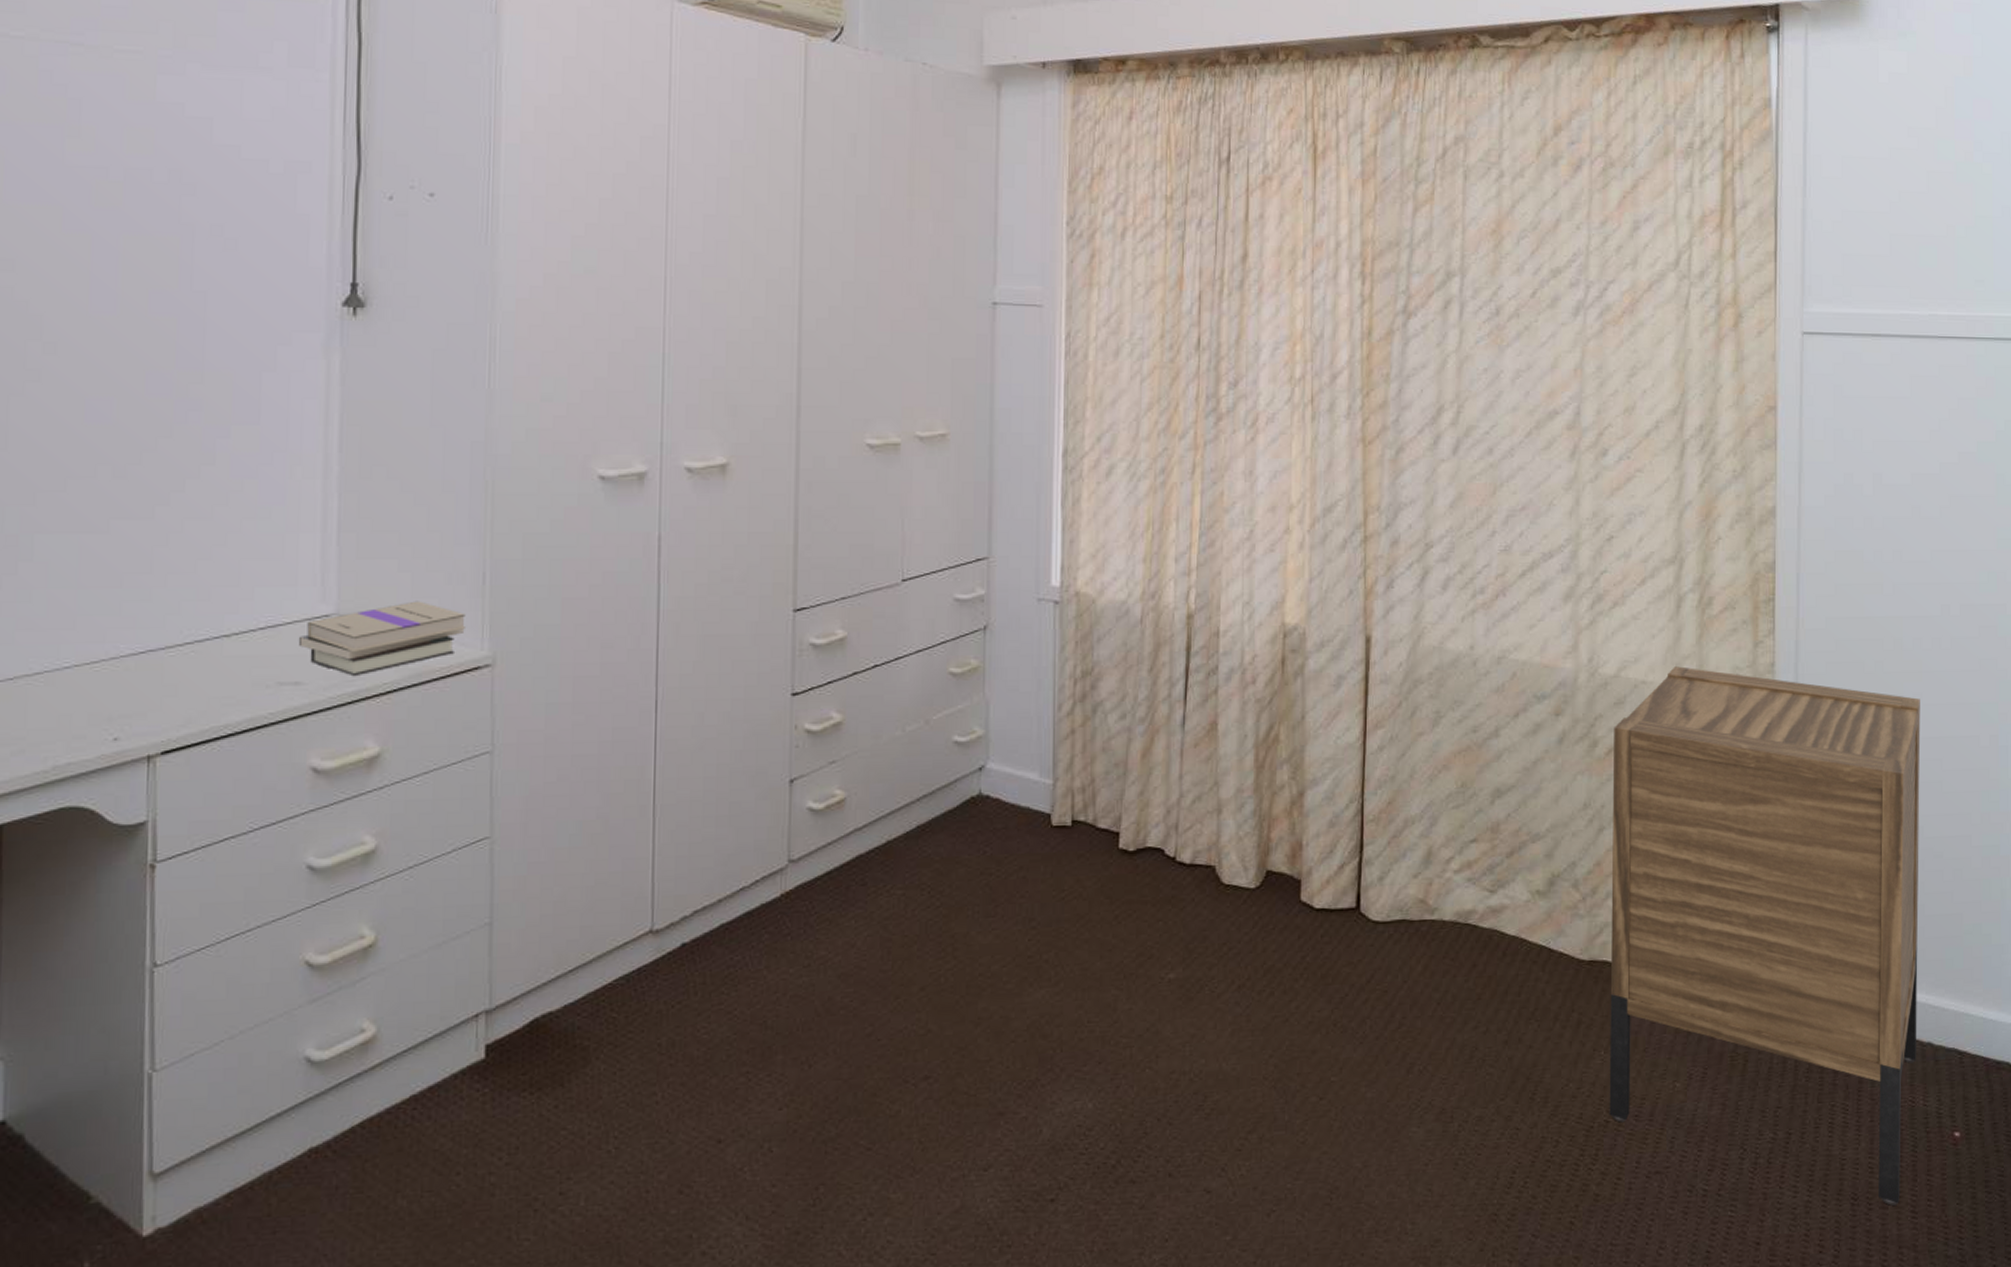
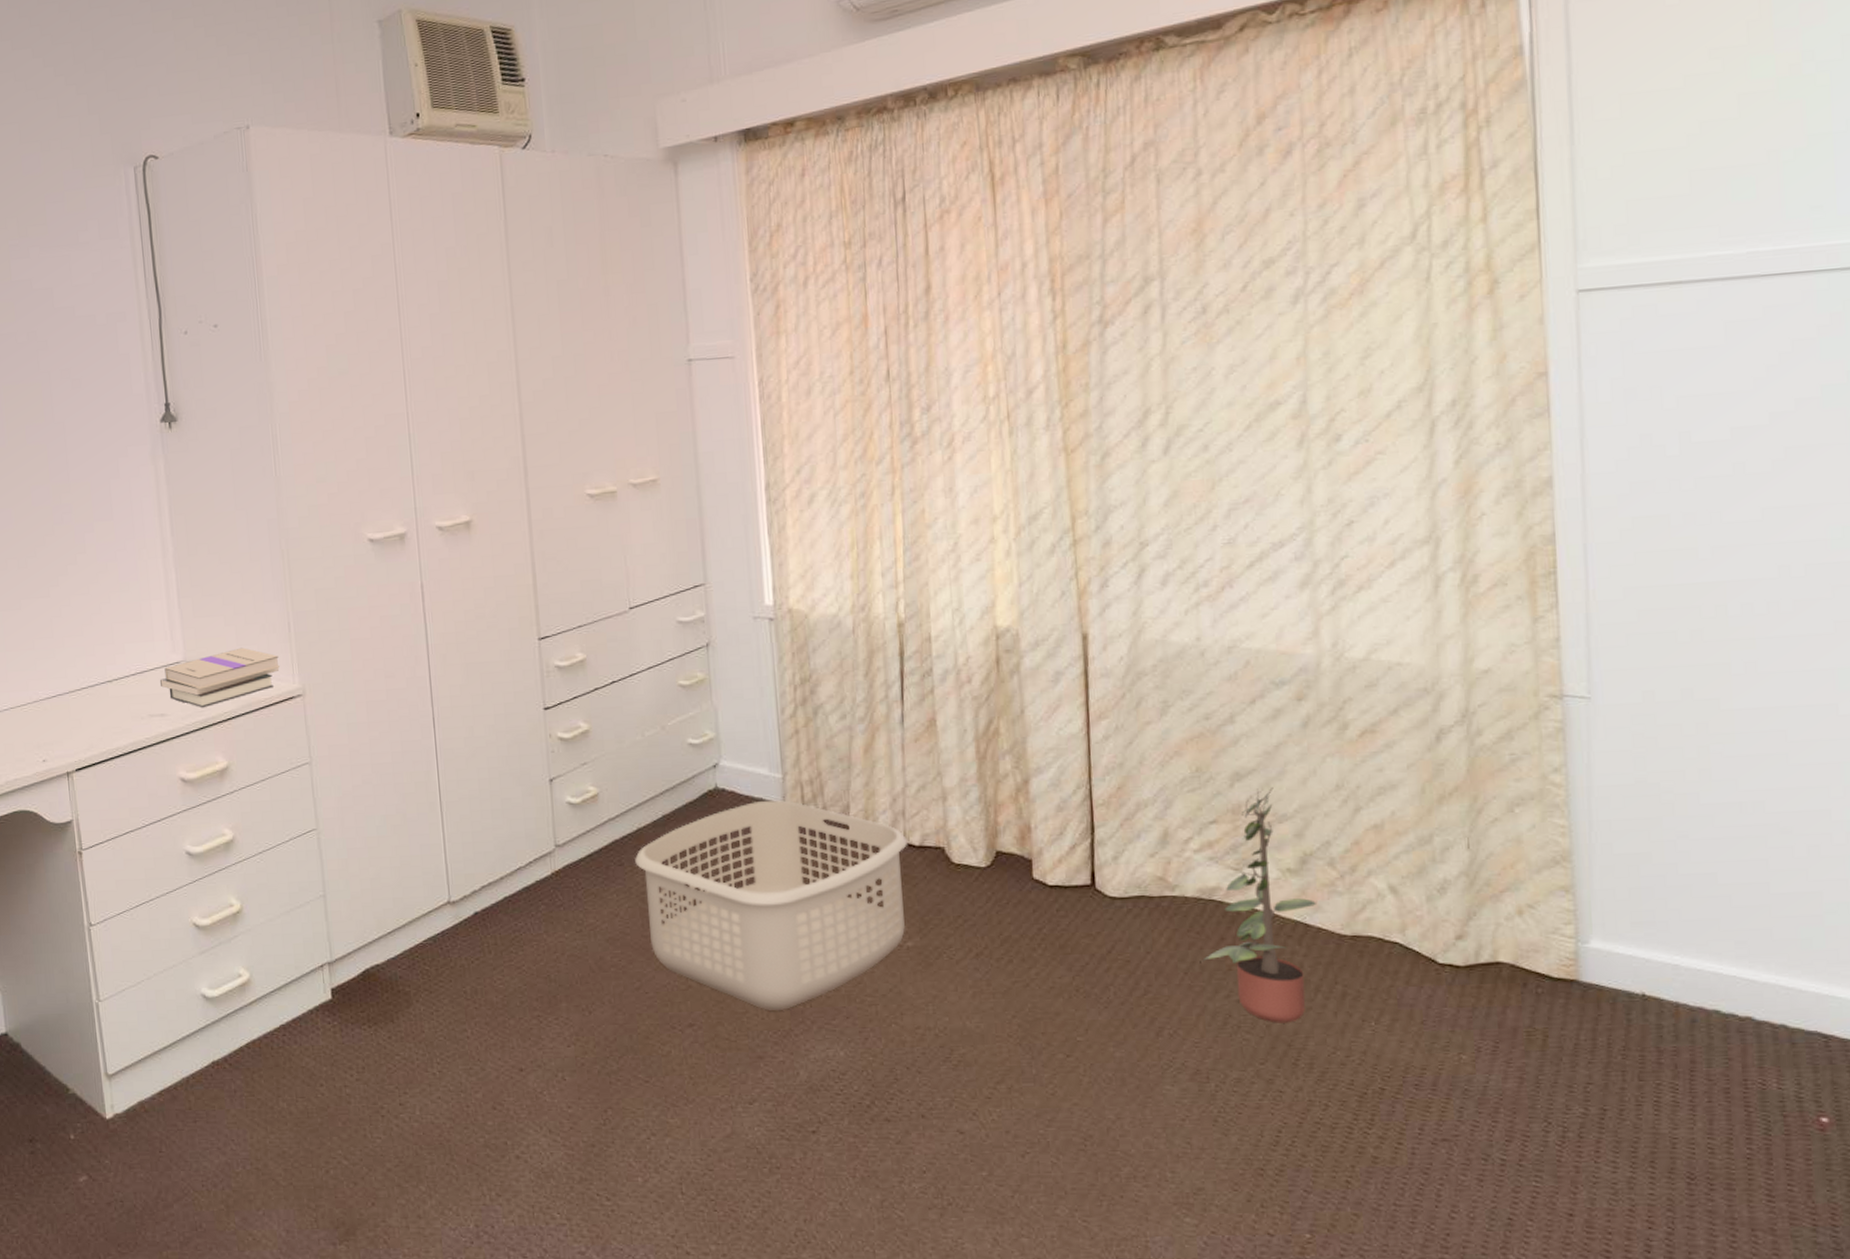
clothes hamper: none [880,809,1178,1058] -> present [635,800,907,1011]
potted plant: none [1454,804,1561,1055] -> present [1201,786,1318,1023]
nightstand: present [1609,666,1921,1206] -> none [1366,646,1766,1188]

